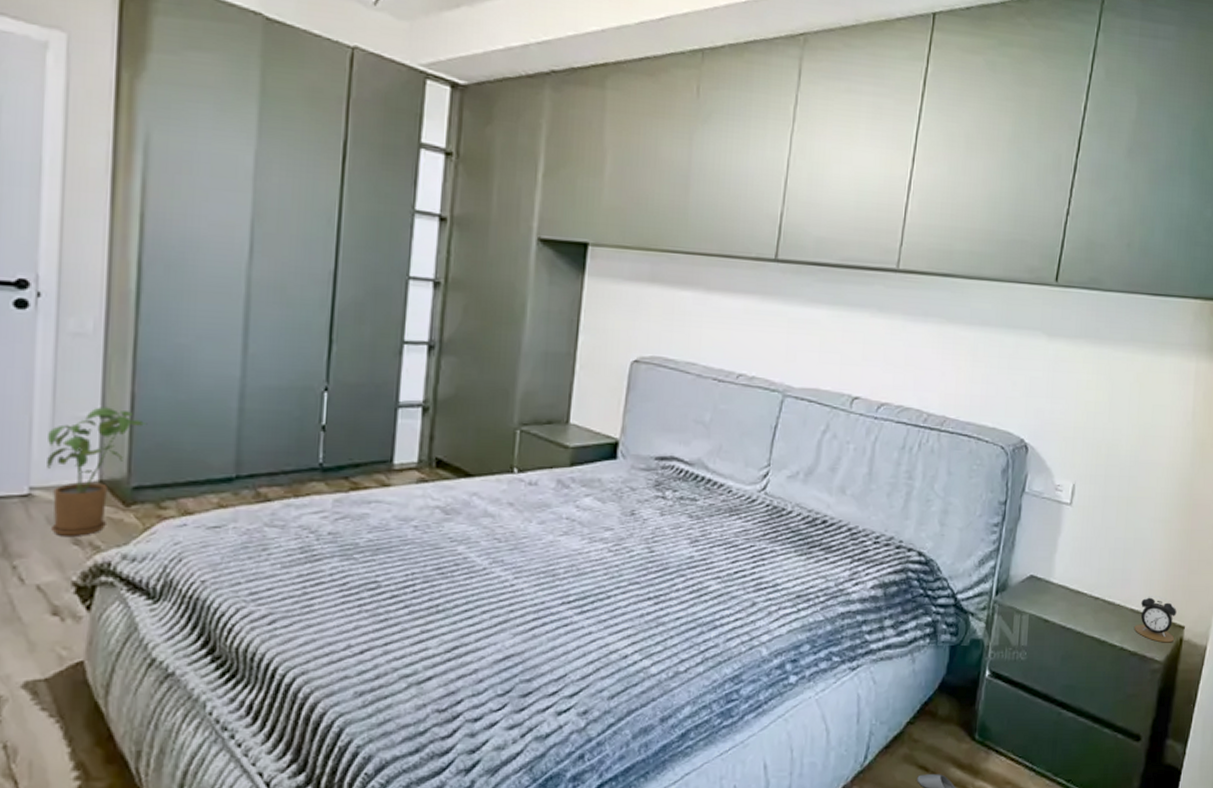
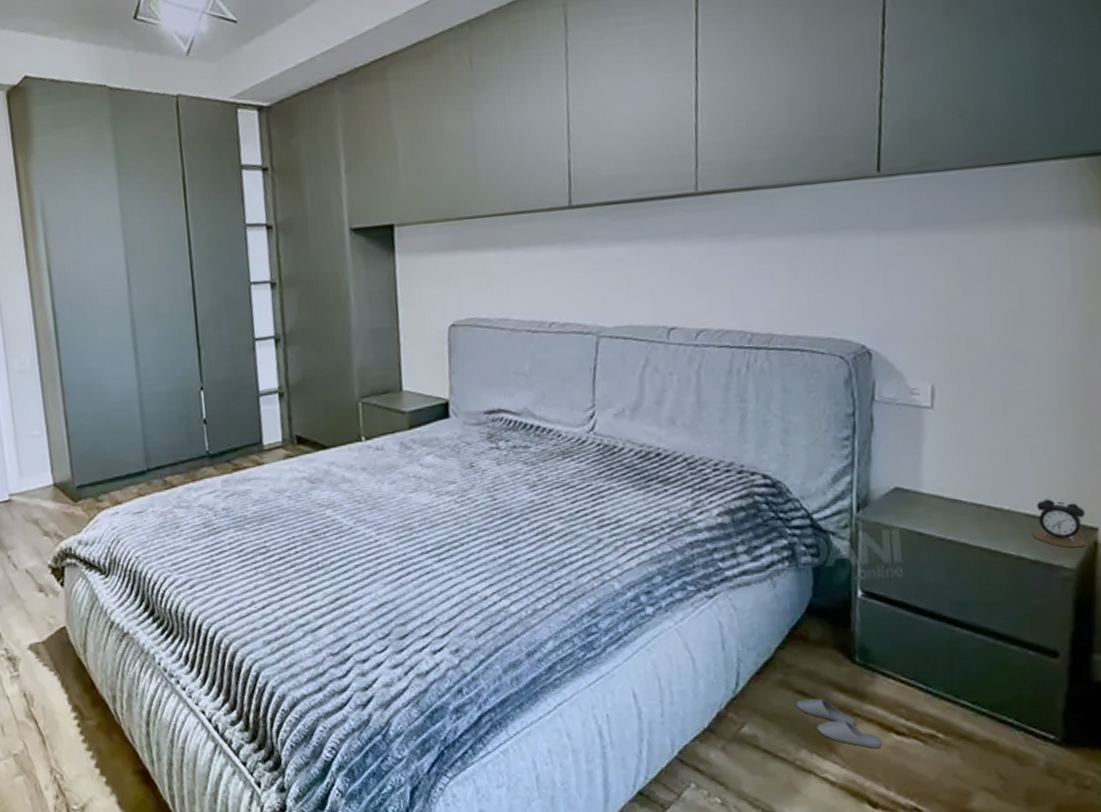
house plant: present [47,407,148,536] -> none [14,425,79,530]

